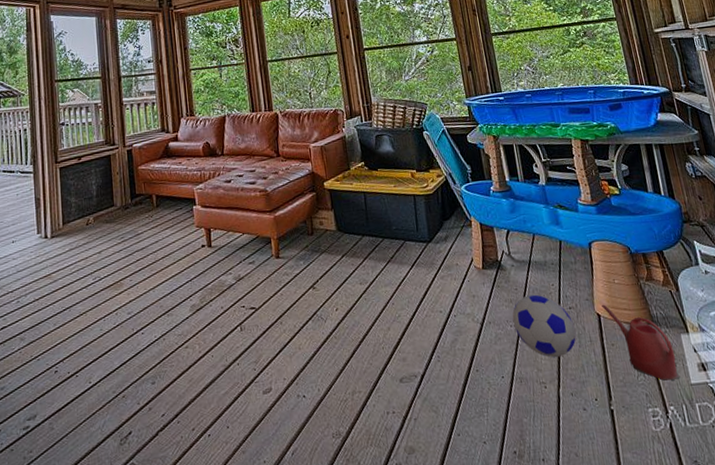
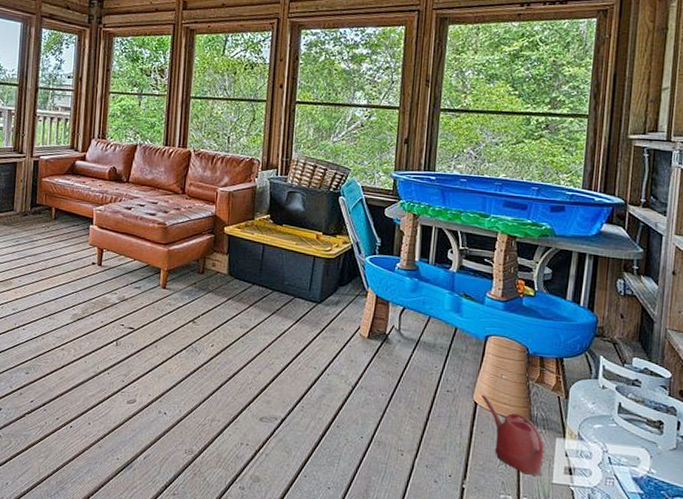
soccer ball: present [512,294,577,357] -> none [385,371,448,432]

